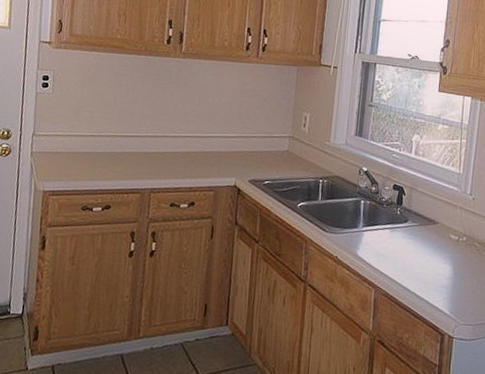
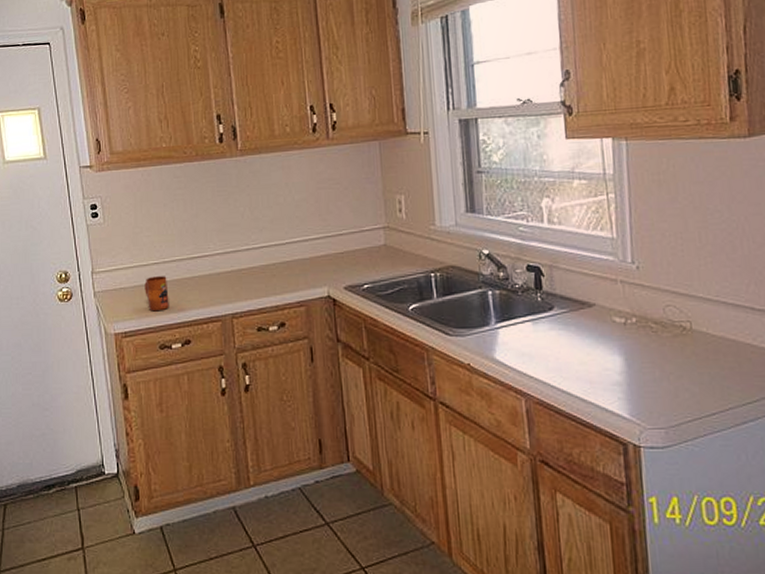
mug: none [77,146,100,177] -> present [144,276,169,312]

